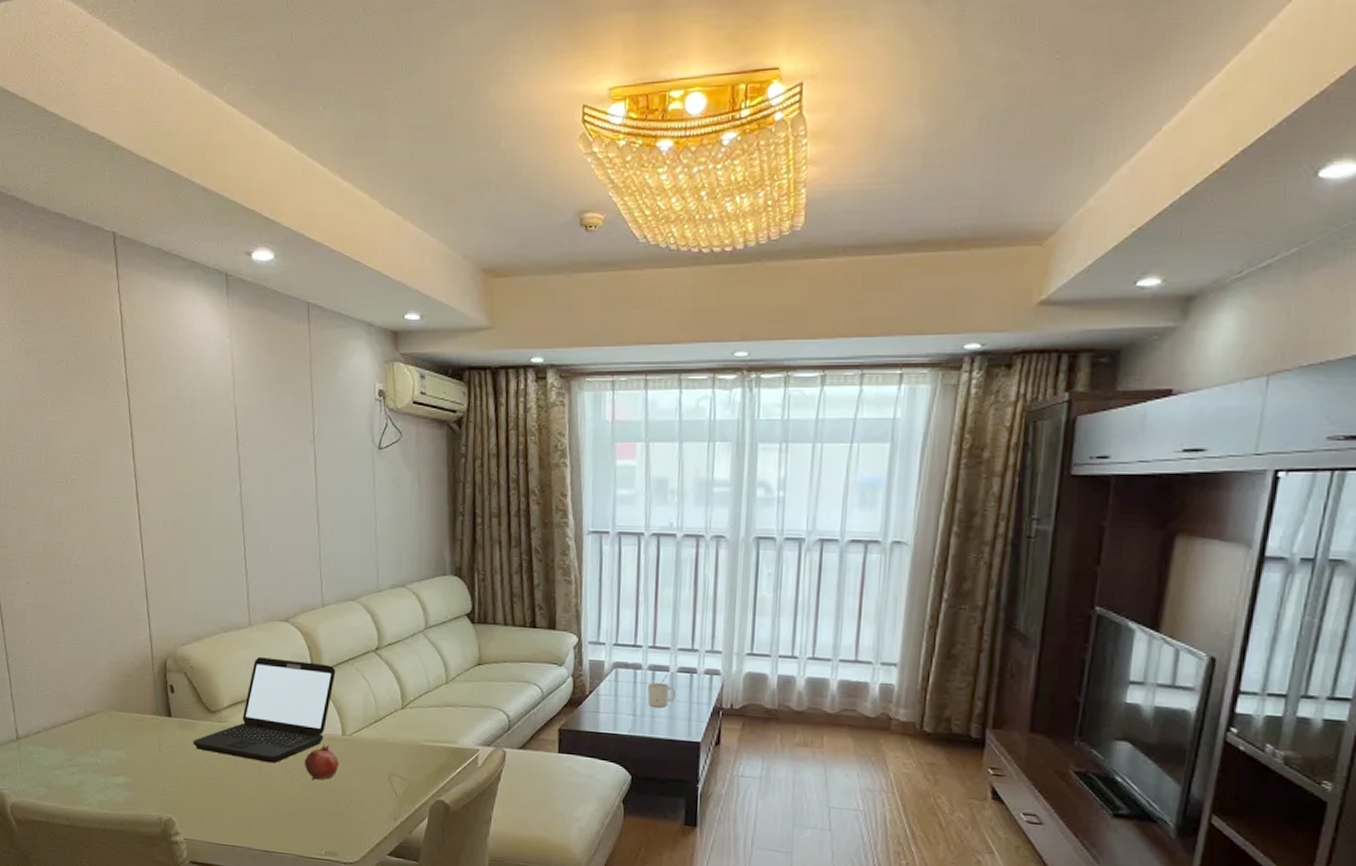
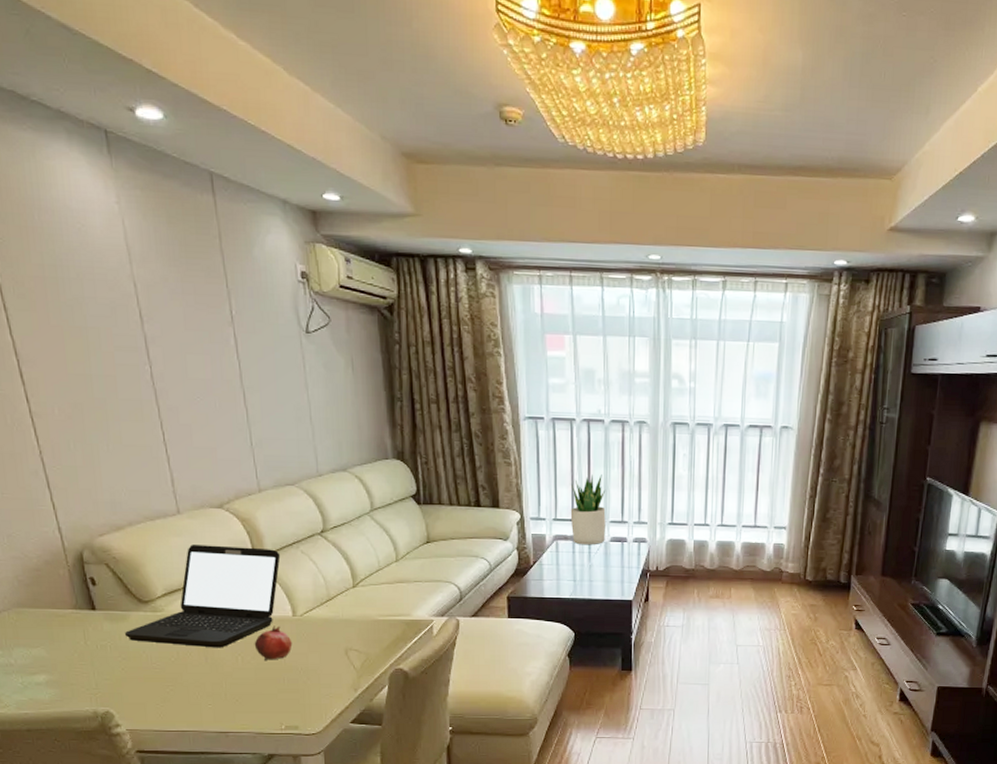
planter: none [633,595,675,676] -> present [570,474,606,545]
mug: present [647,682,675,708] -> none [584,551,609,573]

